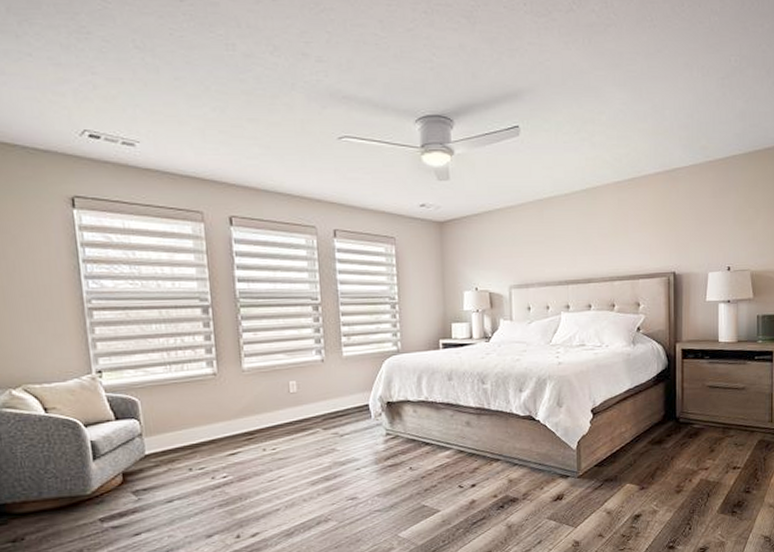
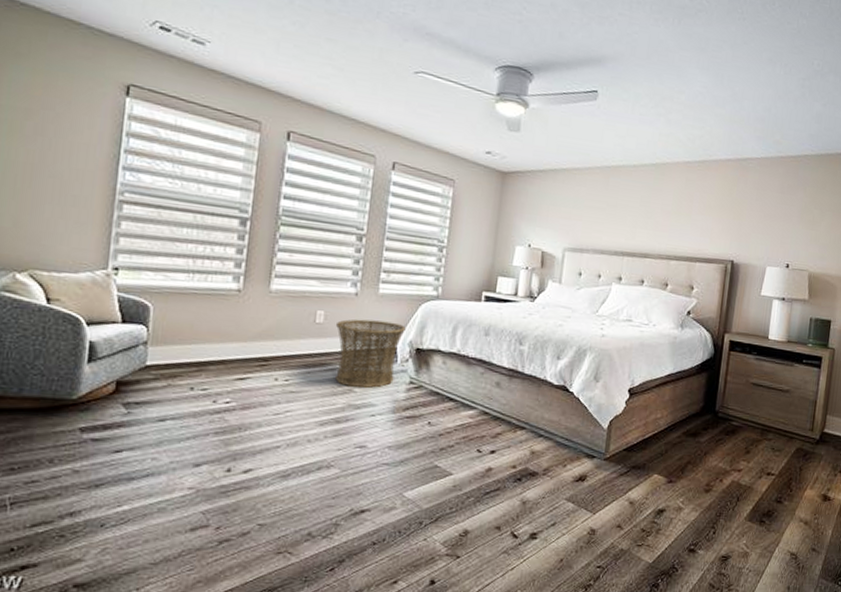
basket: none [308,381,374,446] -> present [335,319,406,388]

